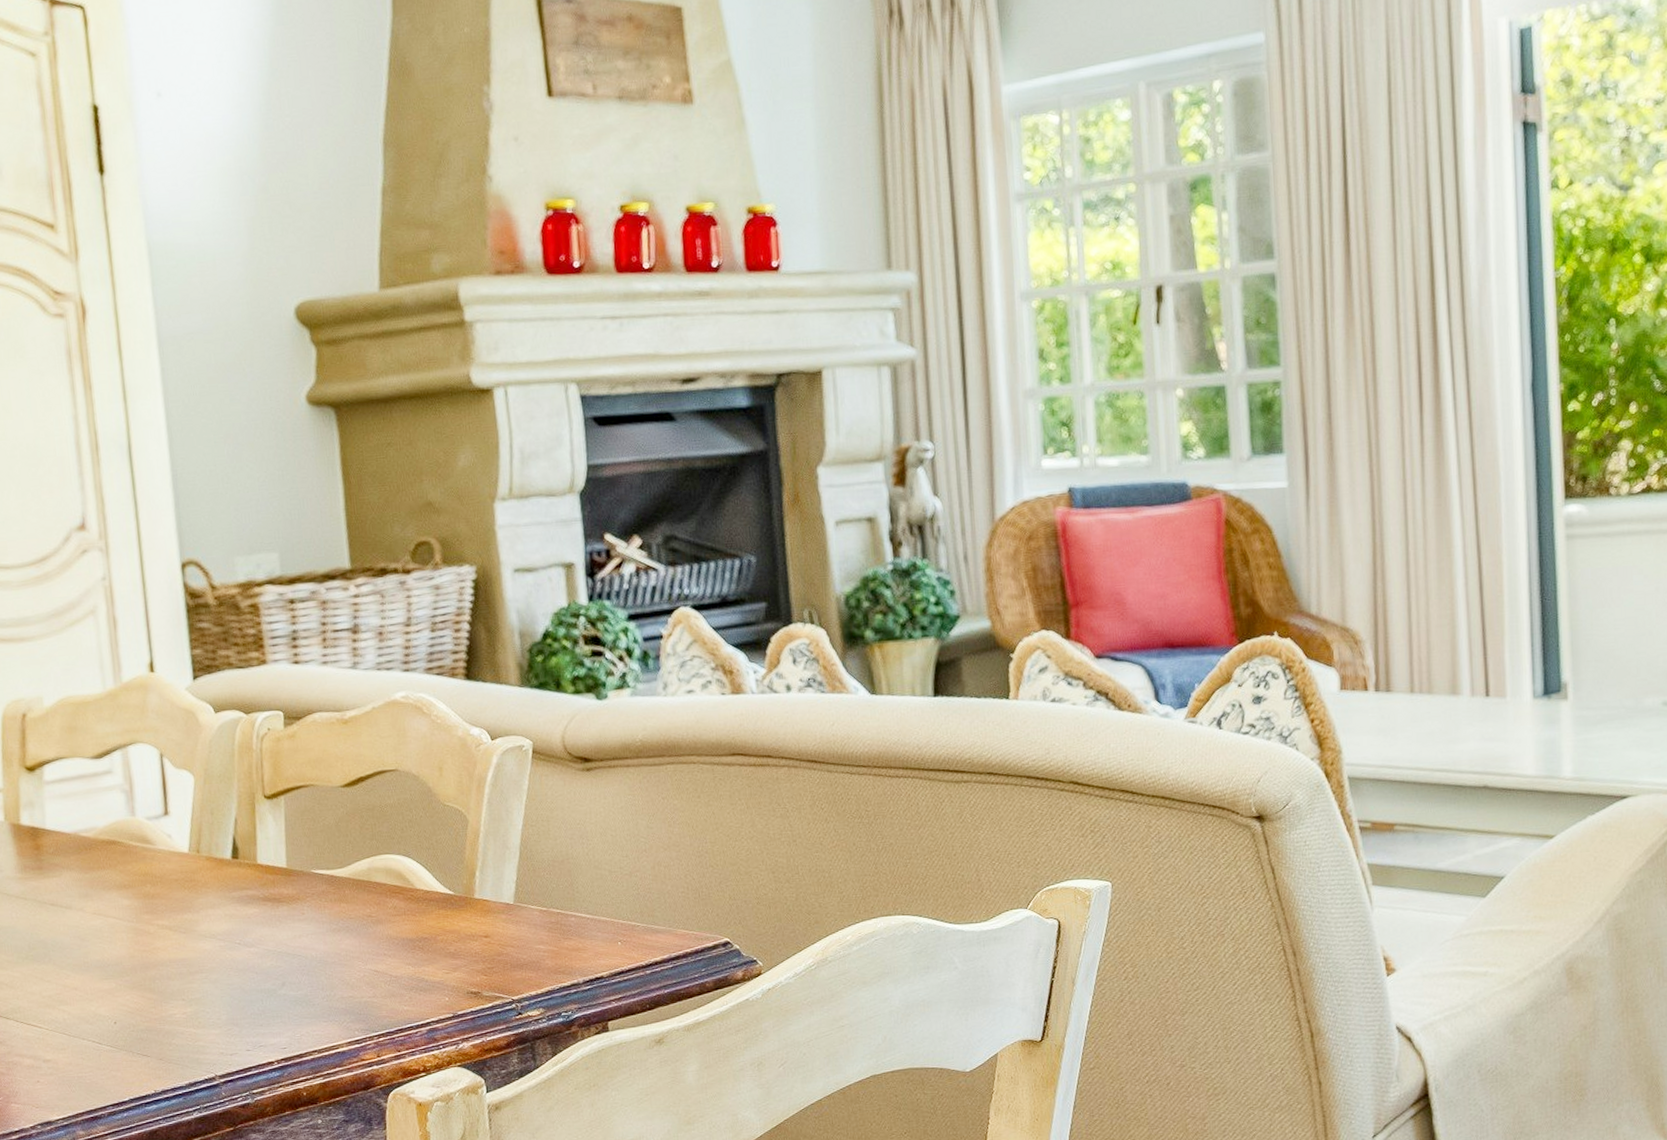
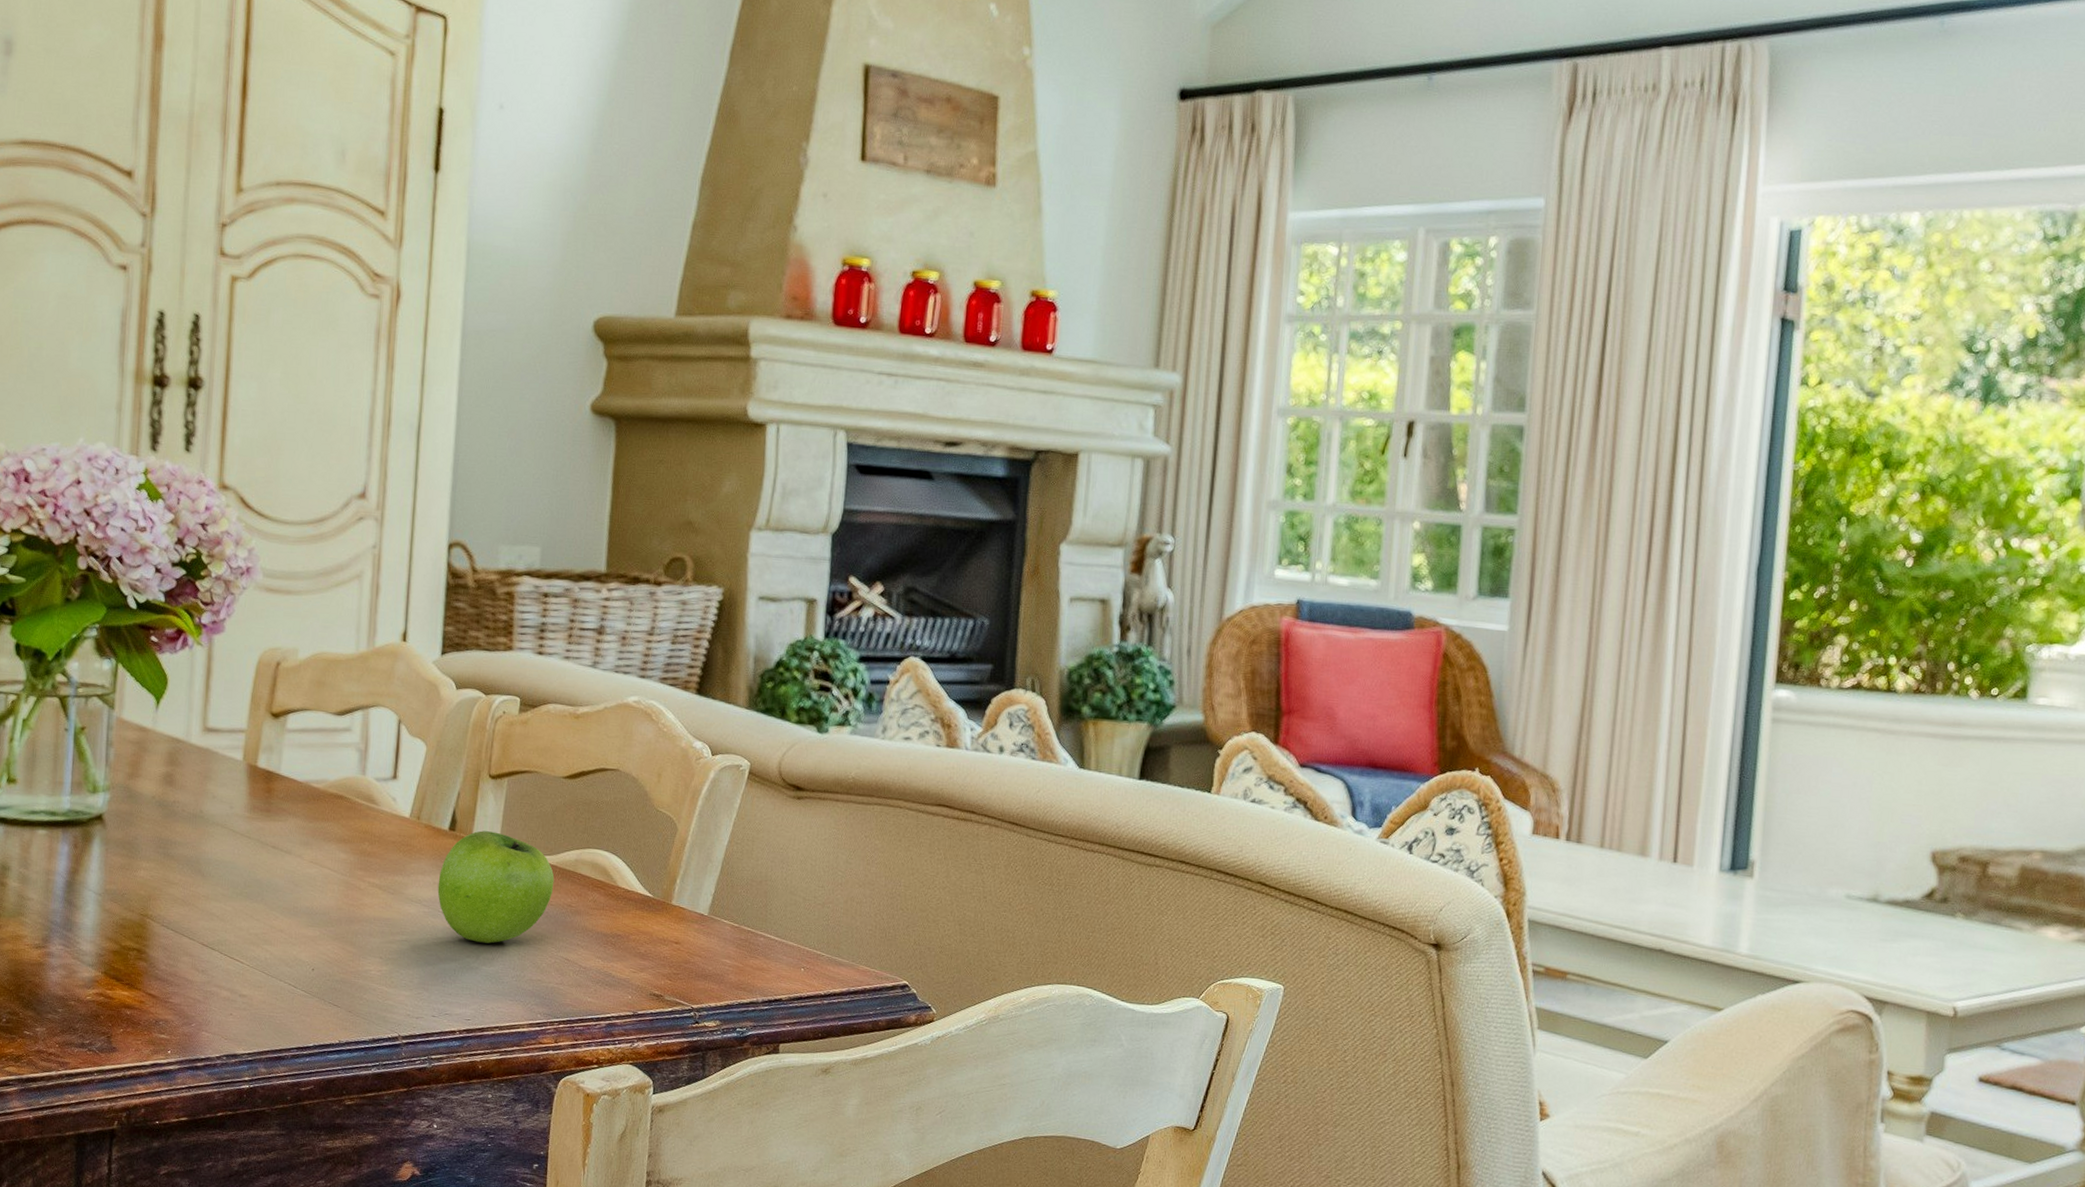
fruit: none [229,853,350,968] -> present [437,831,555,944]

